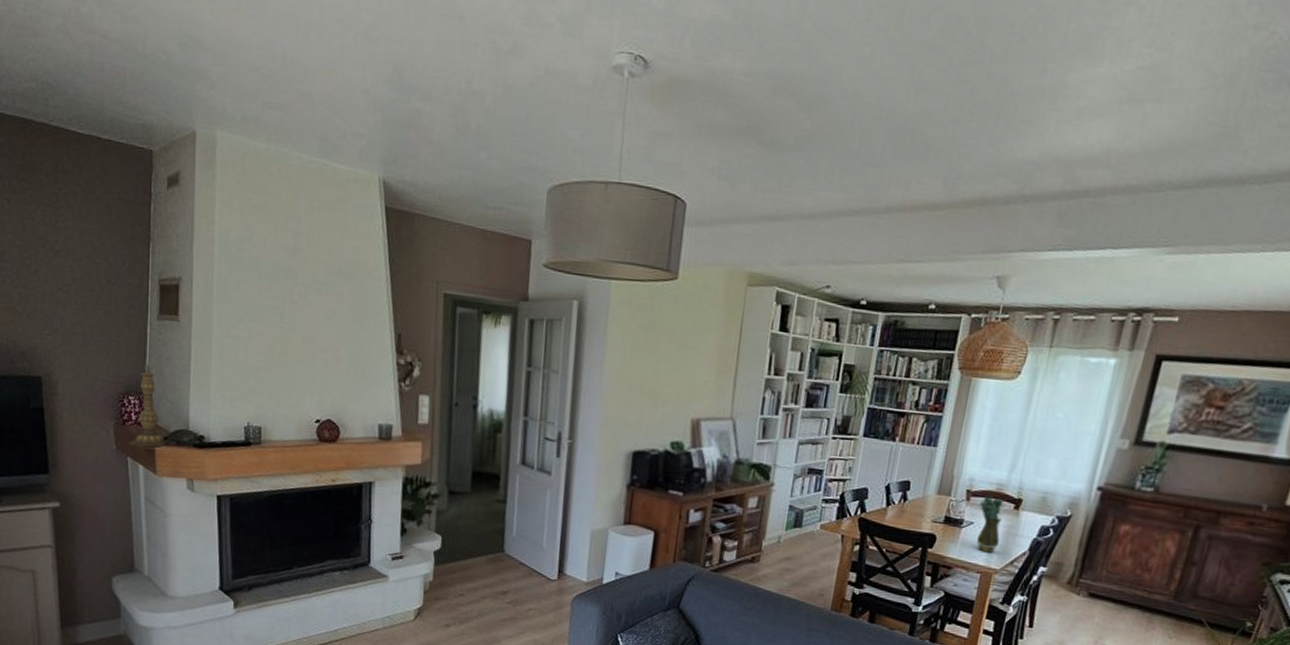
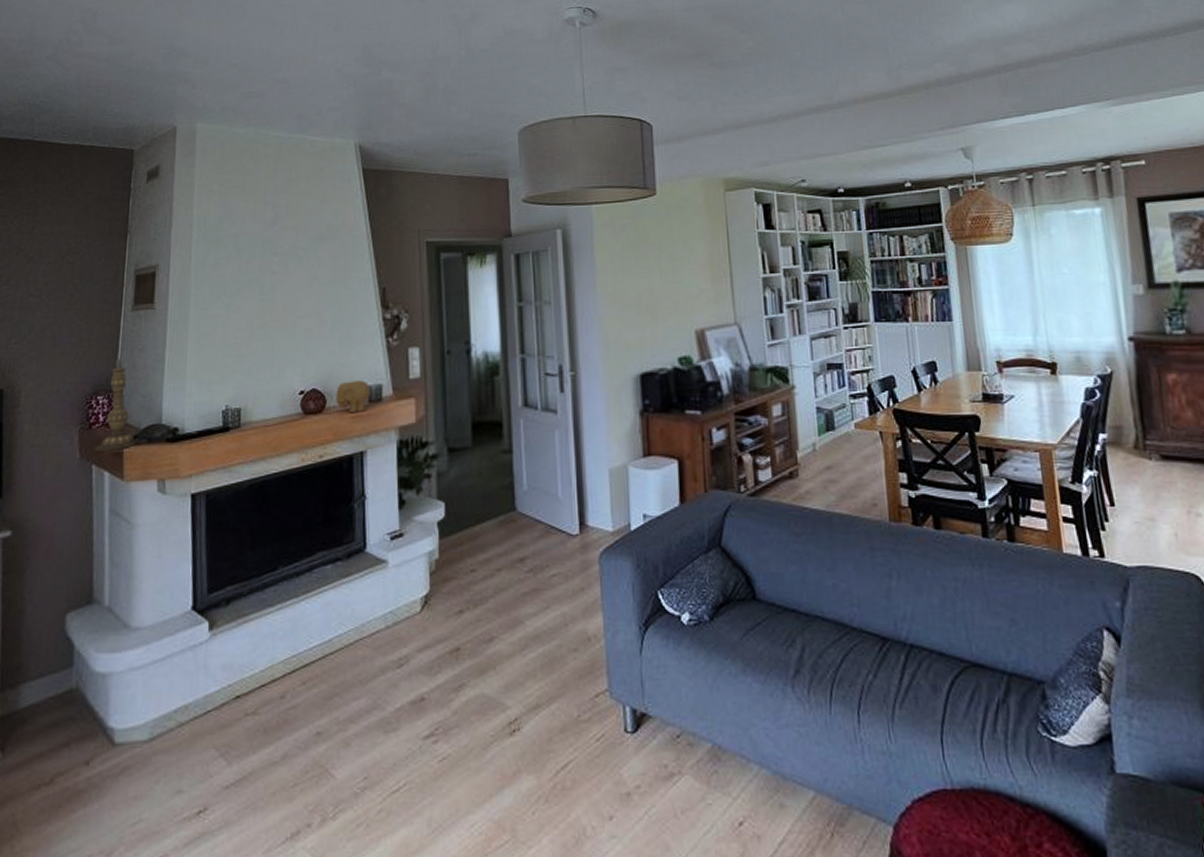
decorative figurine: none [349,417,381,447] -> present [336,380,370,414]
vase: present [976,493,1003,553] -> none [1014,362,1048,427]

